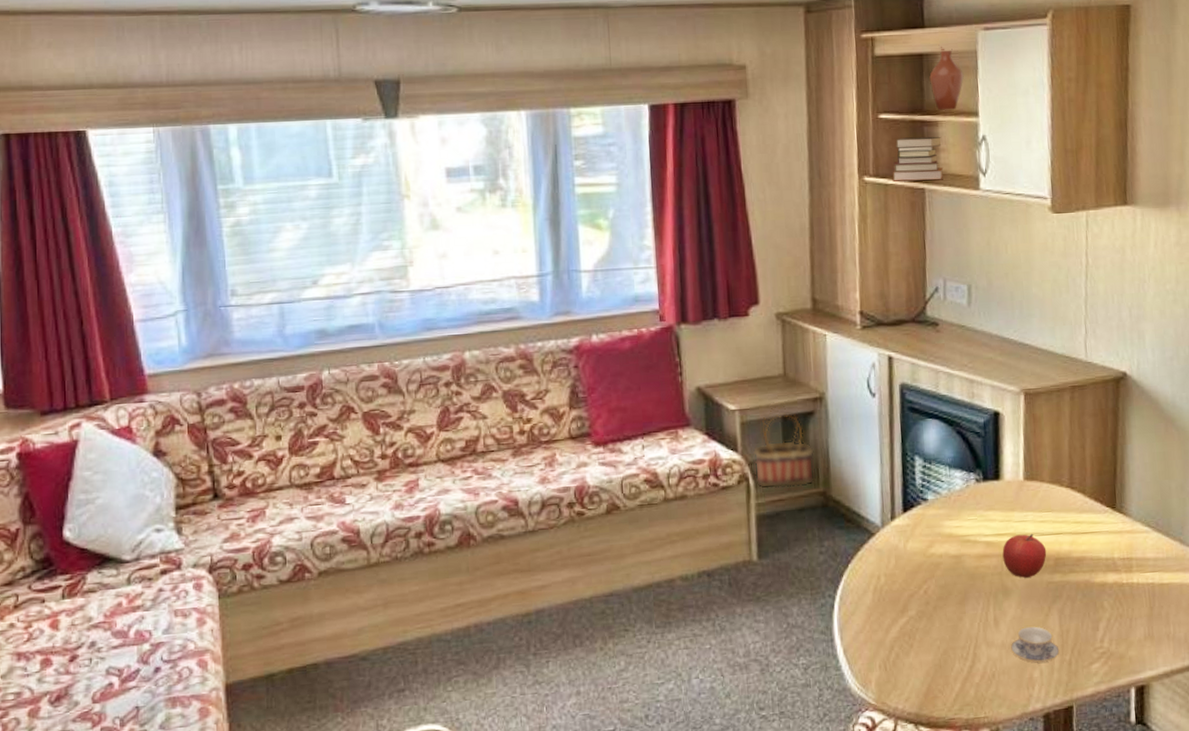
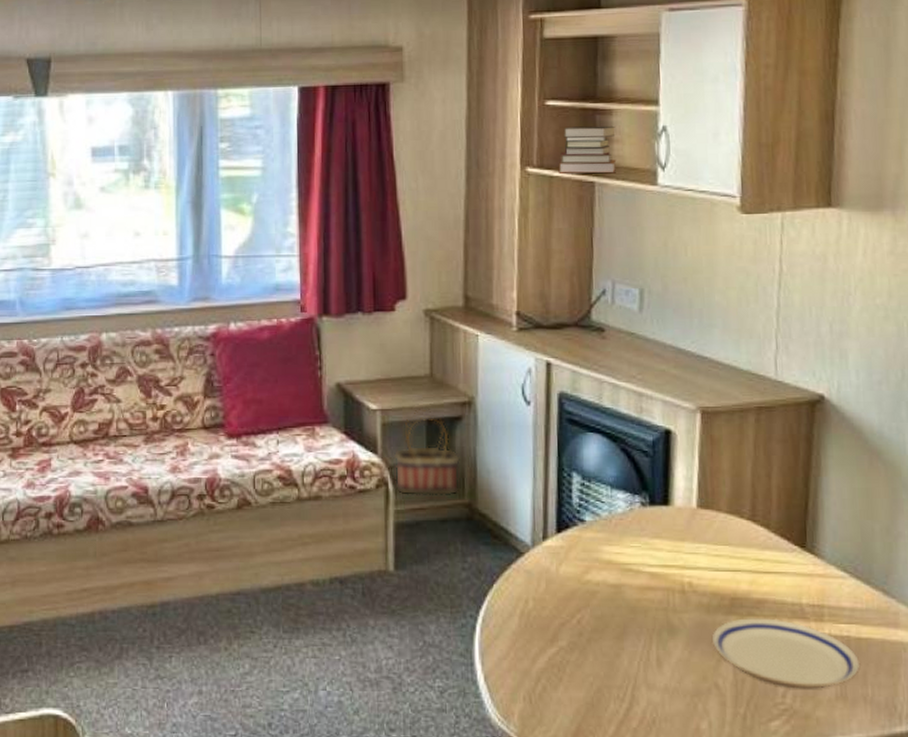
vase: present [929,45,964,110] -> none [604,27,644,98]
fruit: present [1002,533,1047,578] -> none [669,567,721,617]
teacup: present [1011,625,1060,663] -> none [675,670,733,713]
plate: none [1041,573,1164,634] -> present [712,618,861,689]

